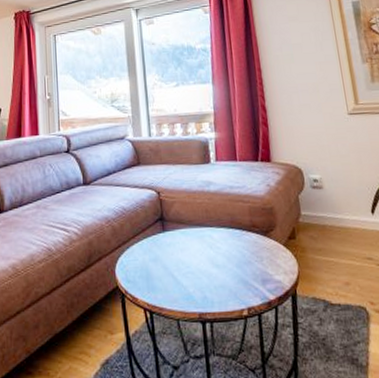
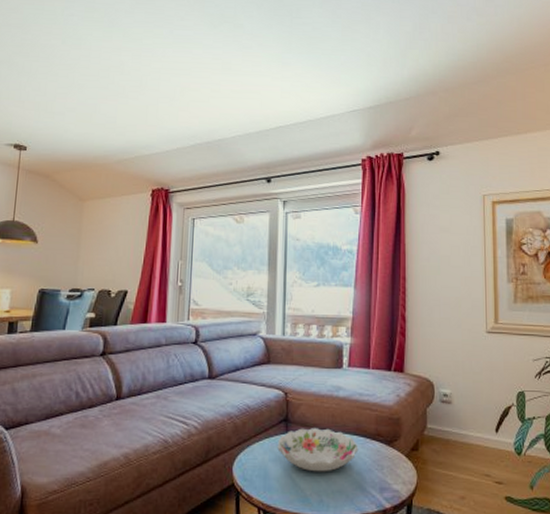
decorative bowl: none [155,224,236,269] -> present [277,428,359,472]

